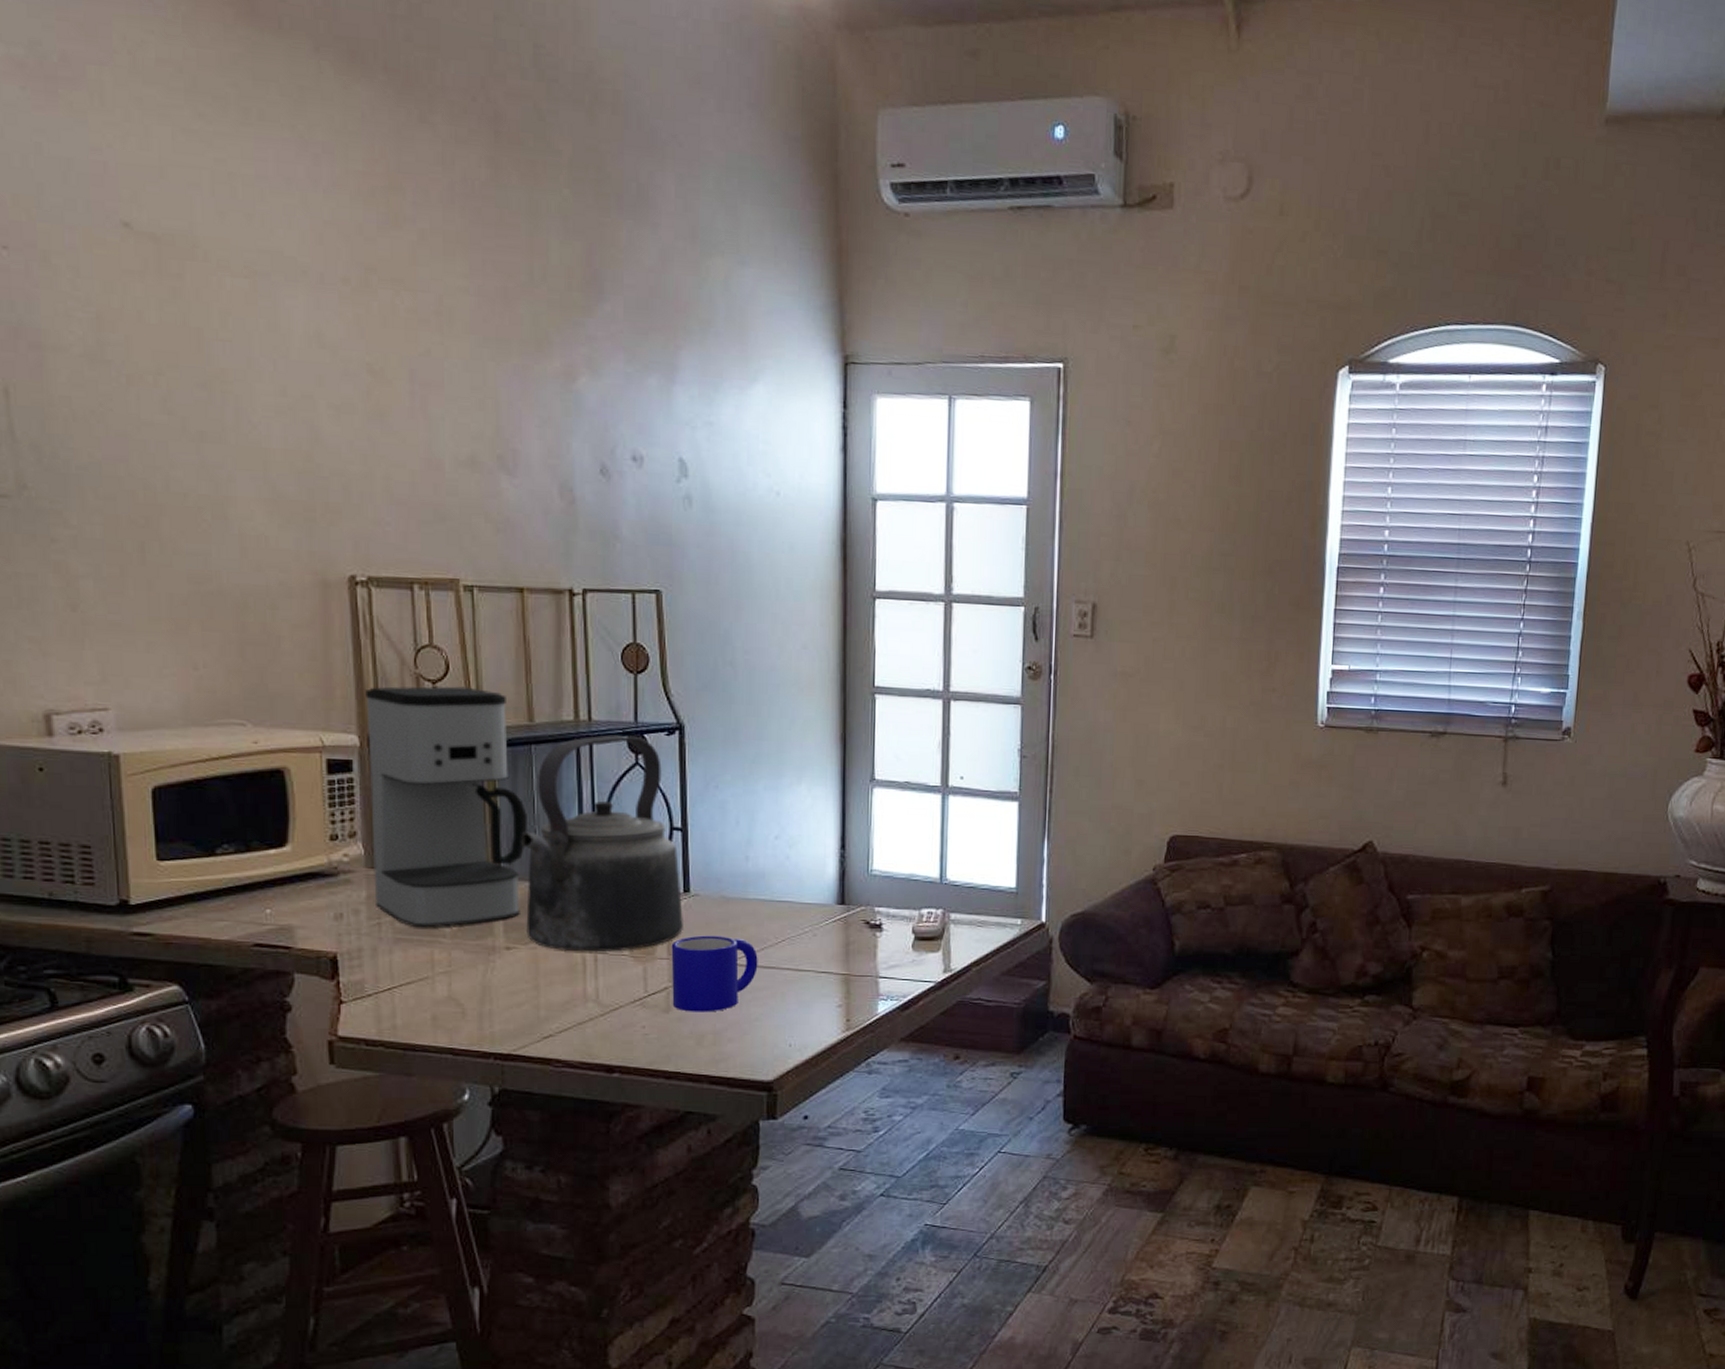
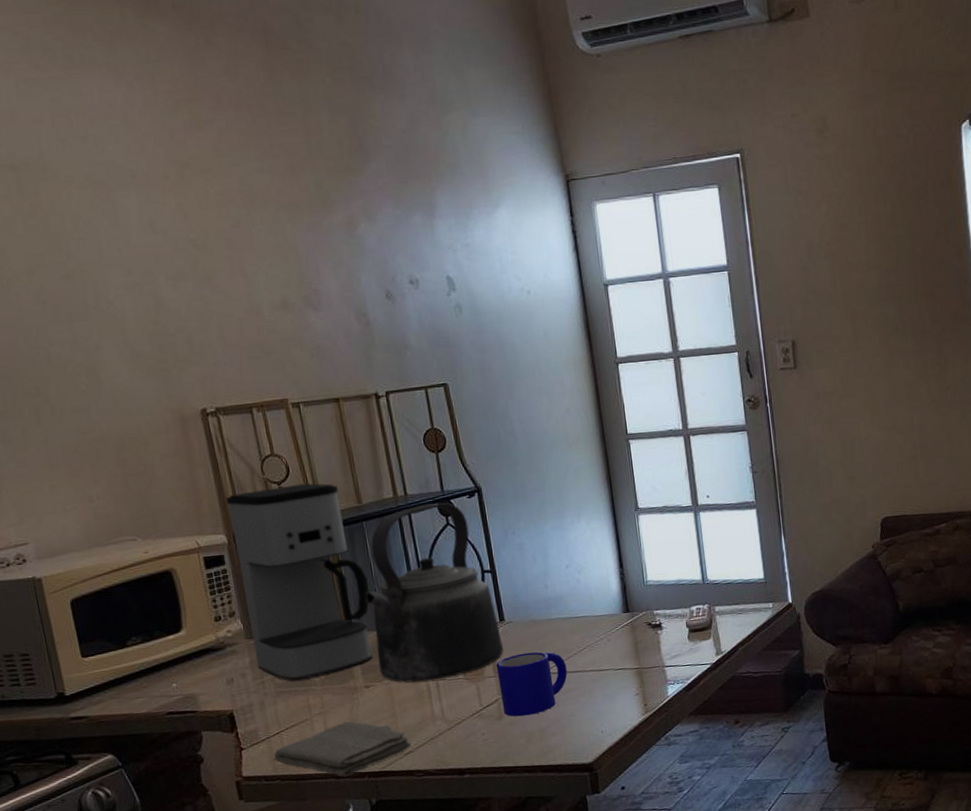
washcloth: none [379,987,553,1055] -> present [274,721,411,777]

